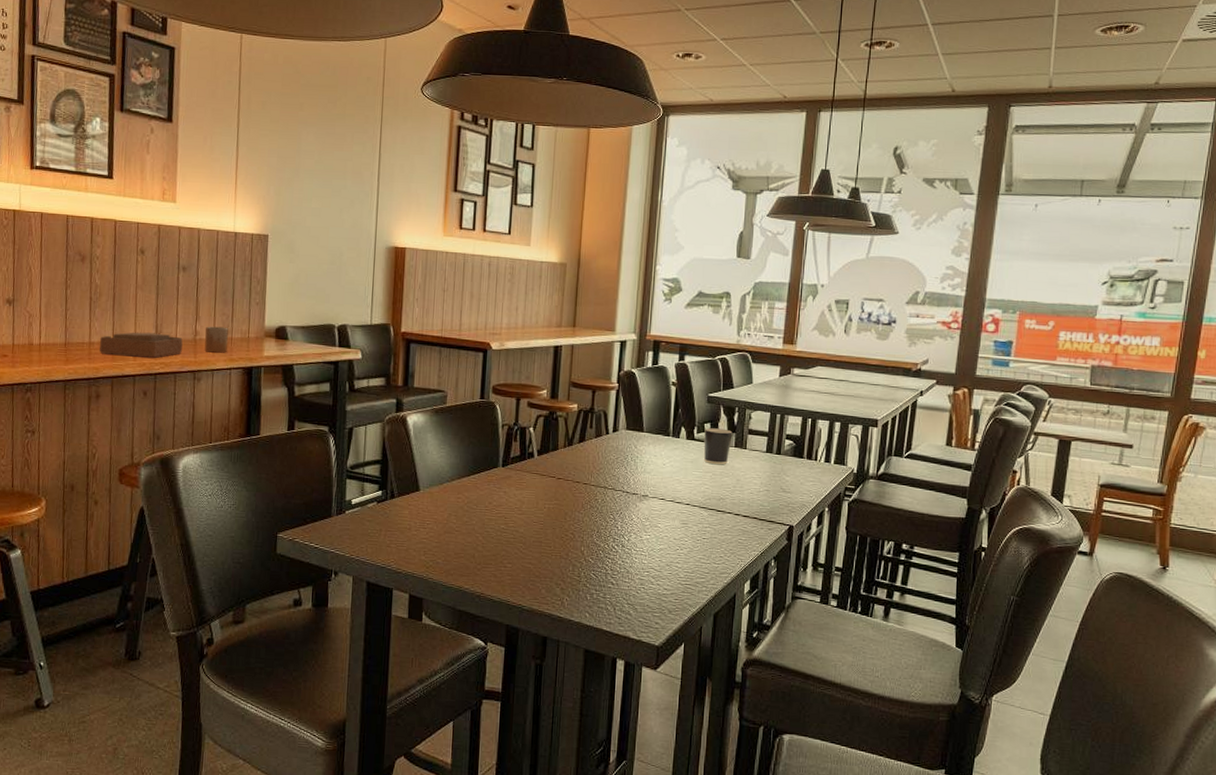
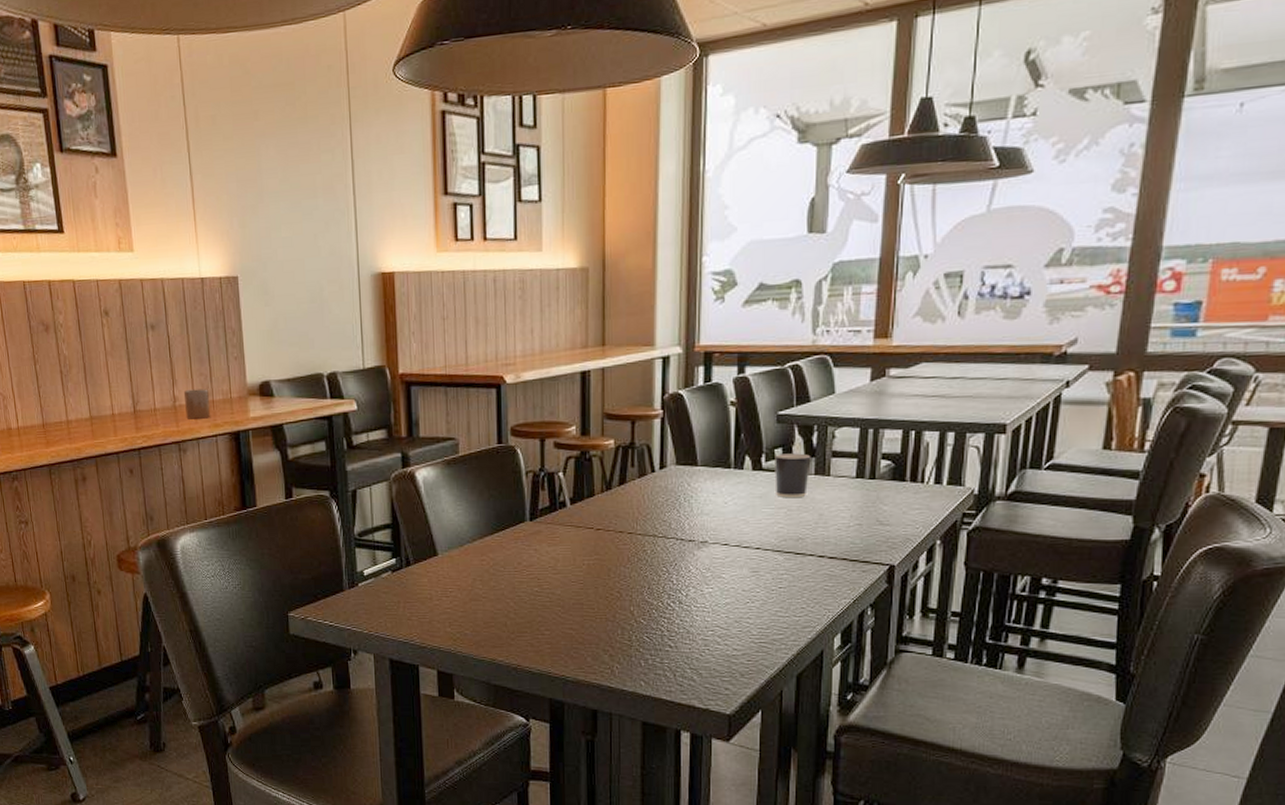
napkin holder: present [99,332,183,359] -> none [77,403,163,433]

